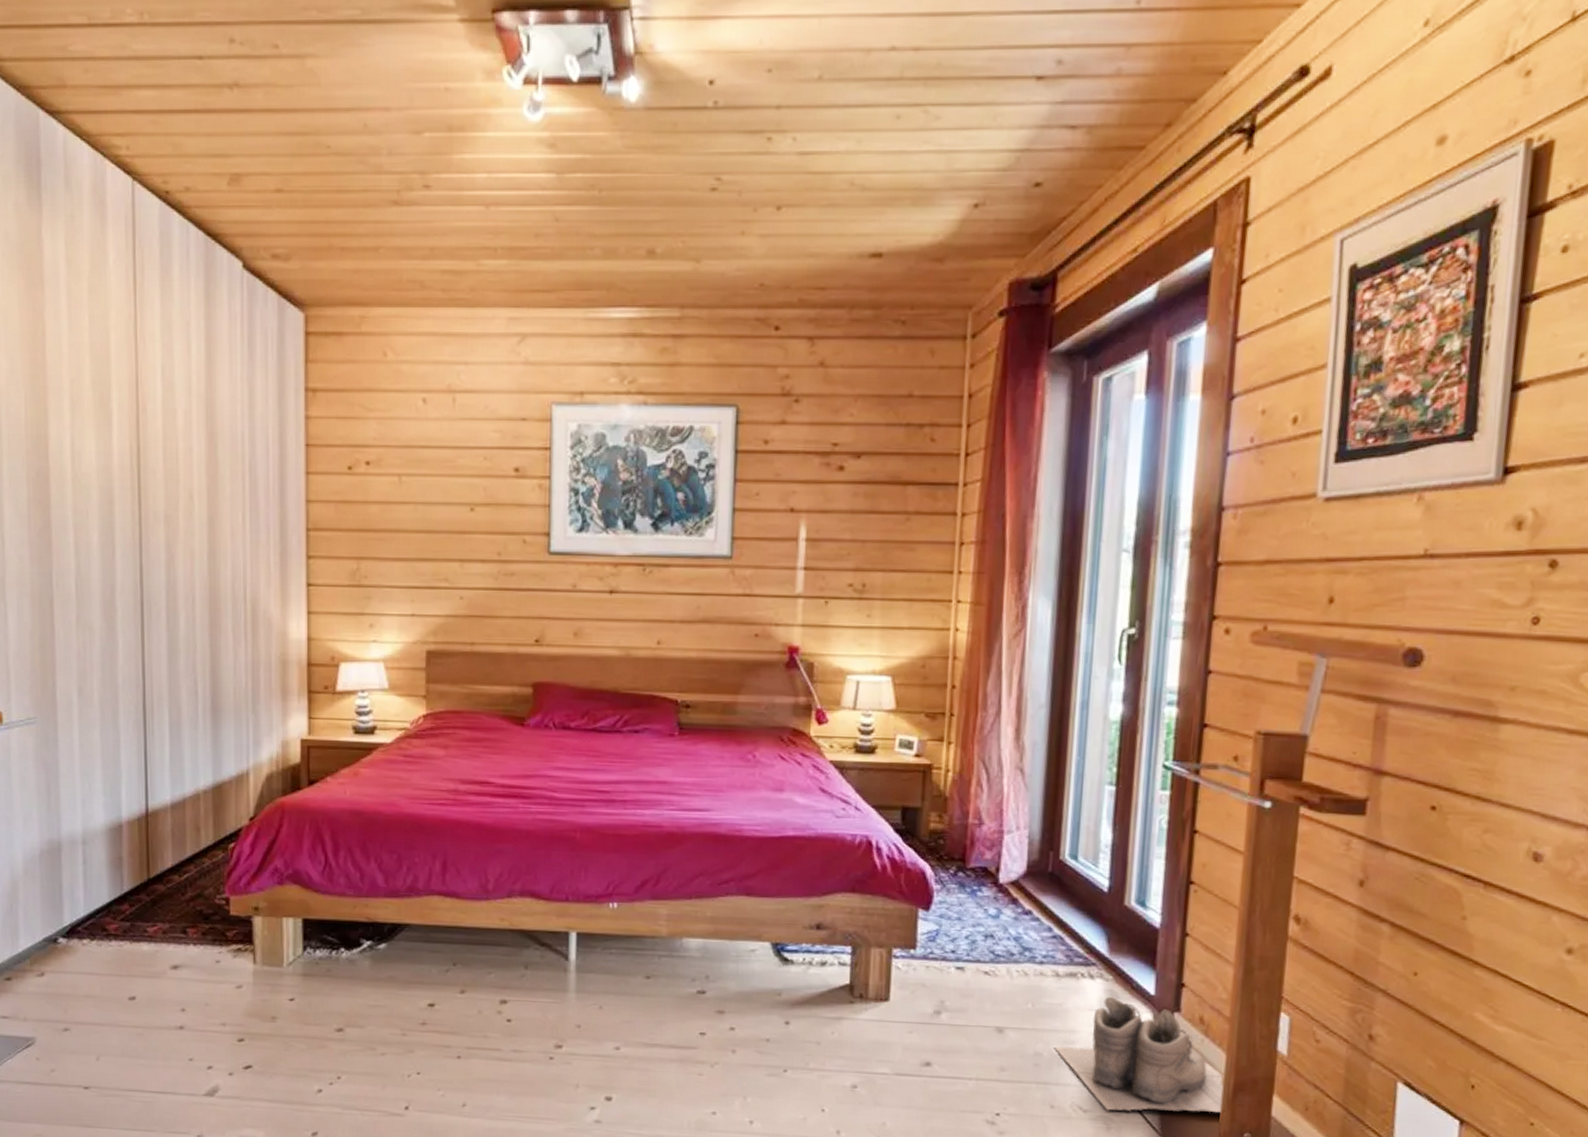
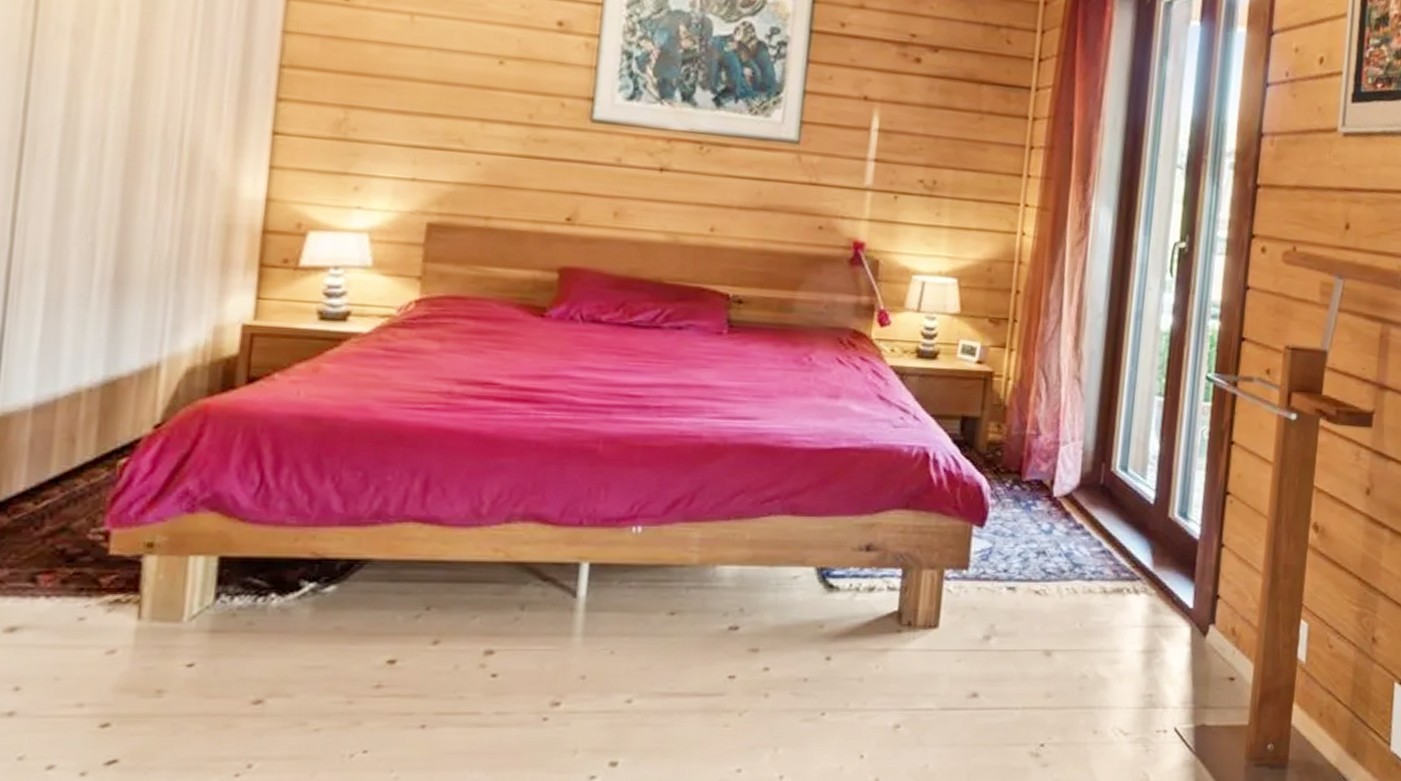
boots: present [1055,997,1225,1112] -> none [1099,612,1252,732]

